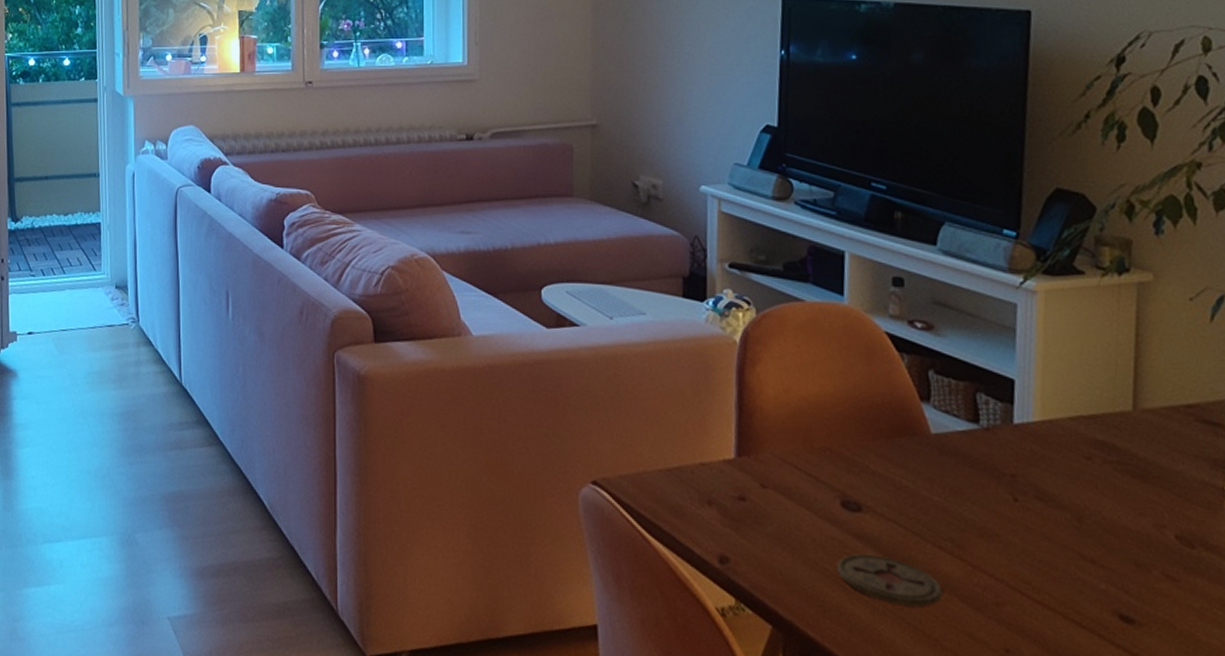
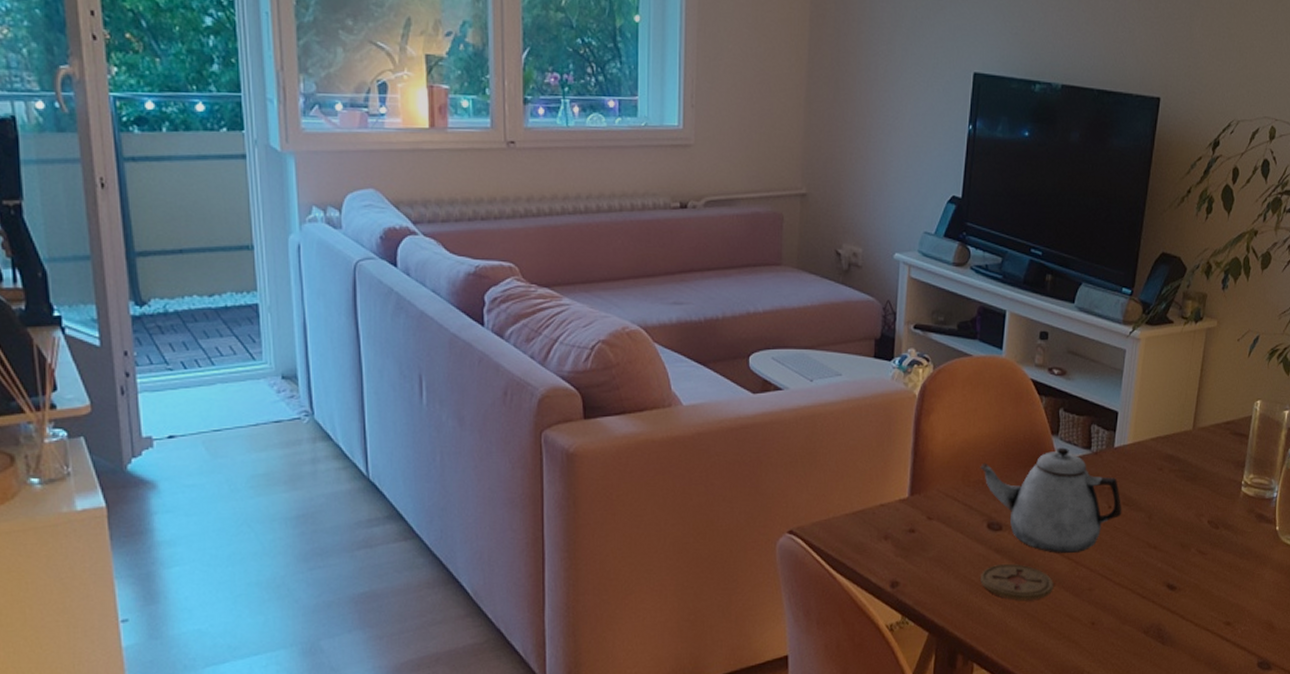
teapot: none [825,417,1036,553] -> present [980,447,1122,553]

